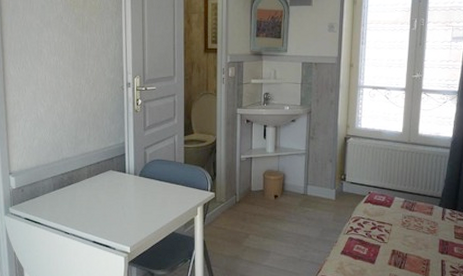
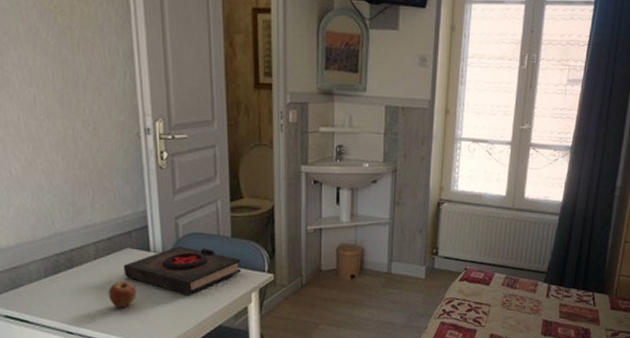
fruit: none [95,195,114,215] -> present [108,281,136,307]
book: none [106,169,191,208] -> present [122,246,242,295]

